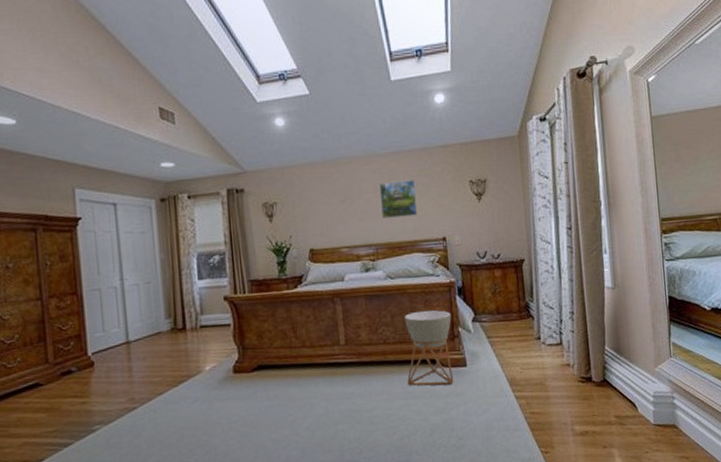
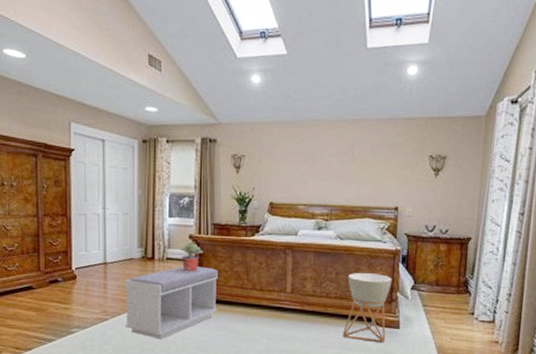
bench: none [154,330,265,422] -> present [125,266,218,340]
potted plant: none [216,303,243,338] -> present [181,241,204,271]
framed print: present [380,180,418,218] -> none [340,147,377,183]

